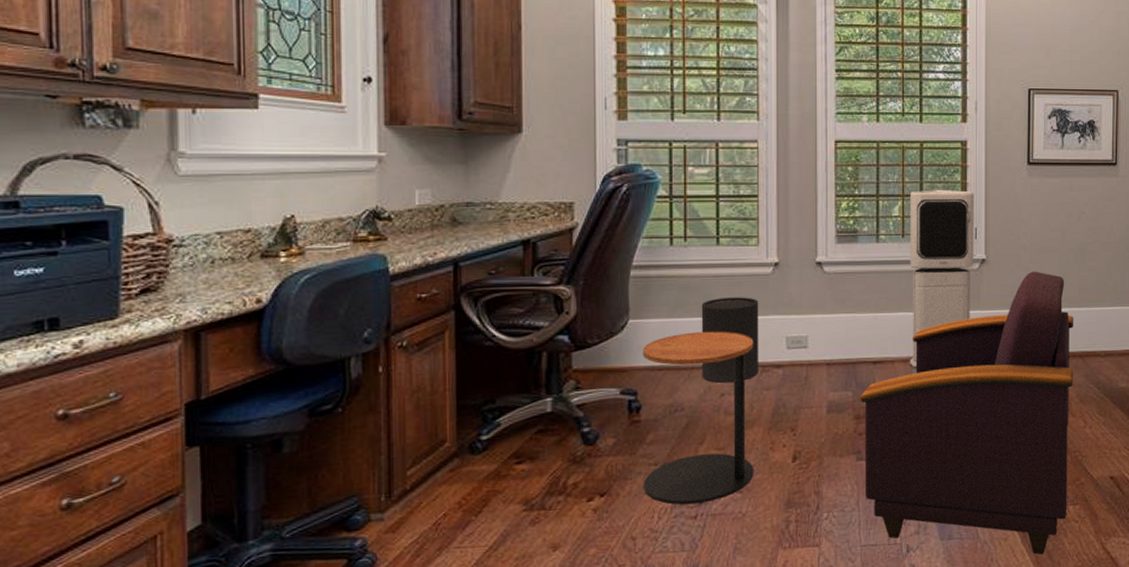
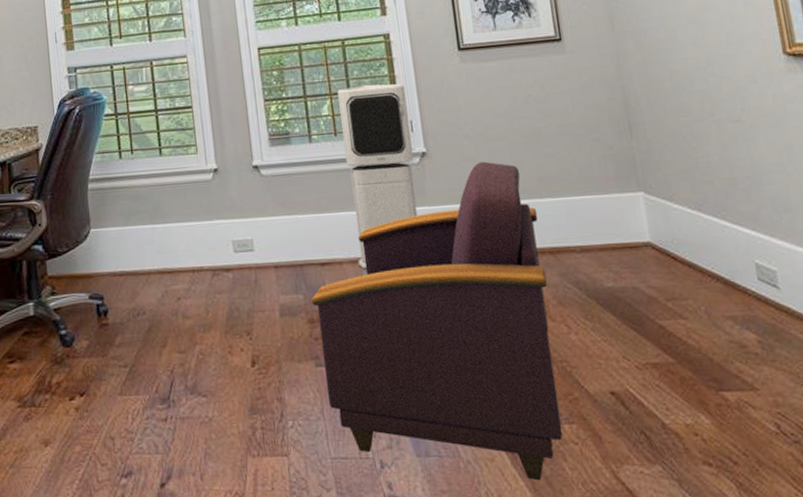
side table: present [643,331,754,505] -> none [105,237,216,407]
trash can: present [701,297,760,383] -> none [151,203,211,287]

